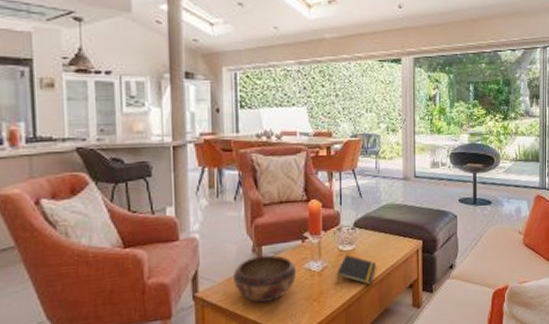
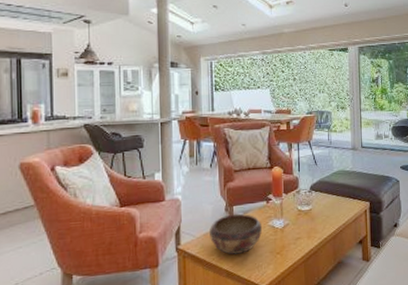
notepad: present [336,254,376,285] -> none [296,214,330,241]

